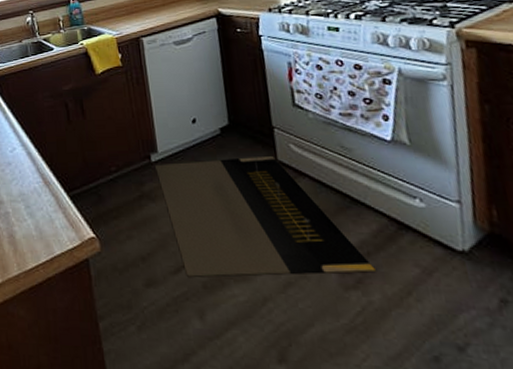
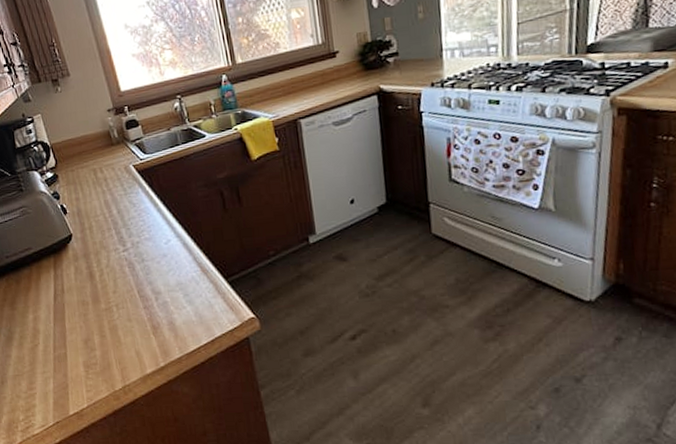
door mat: present [154,155,376,277] -> none [312,230,513,344]

